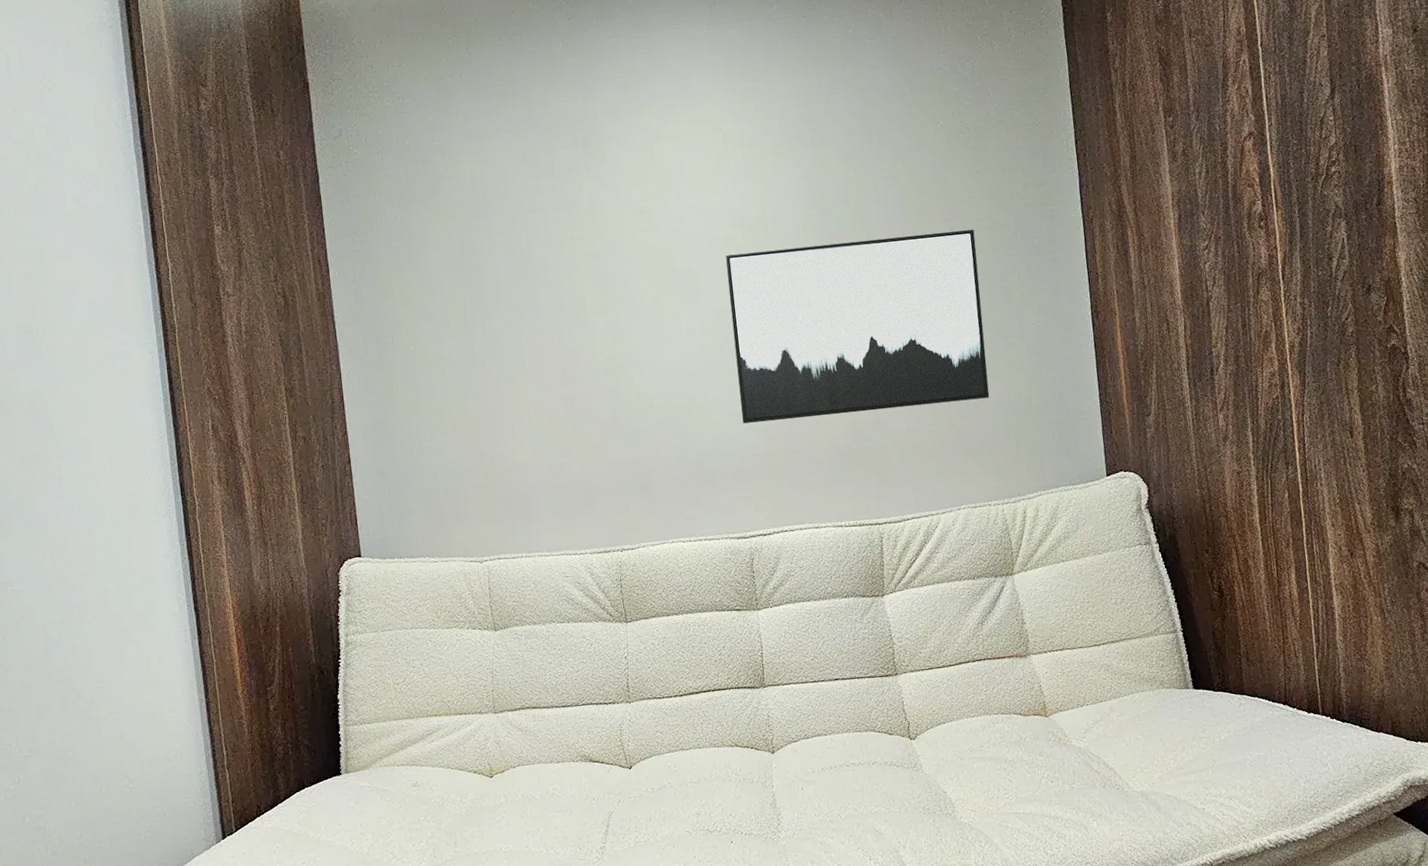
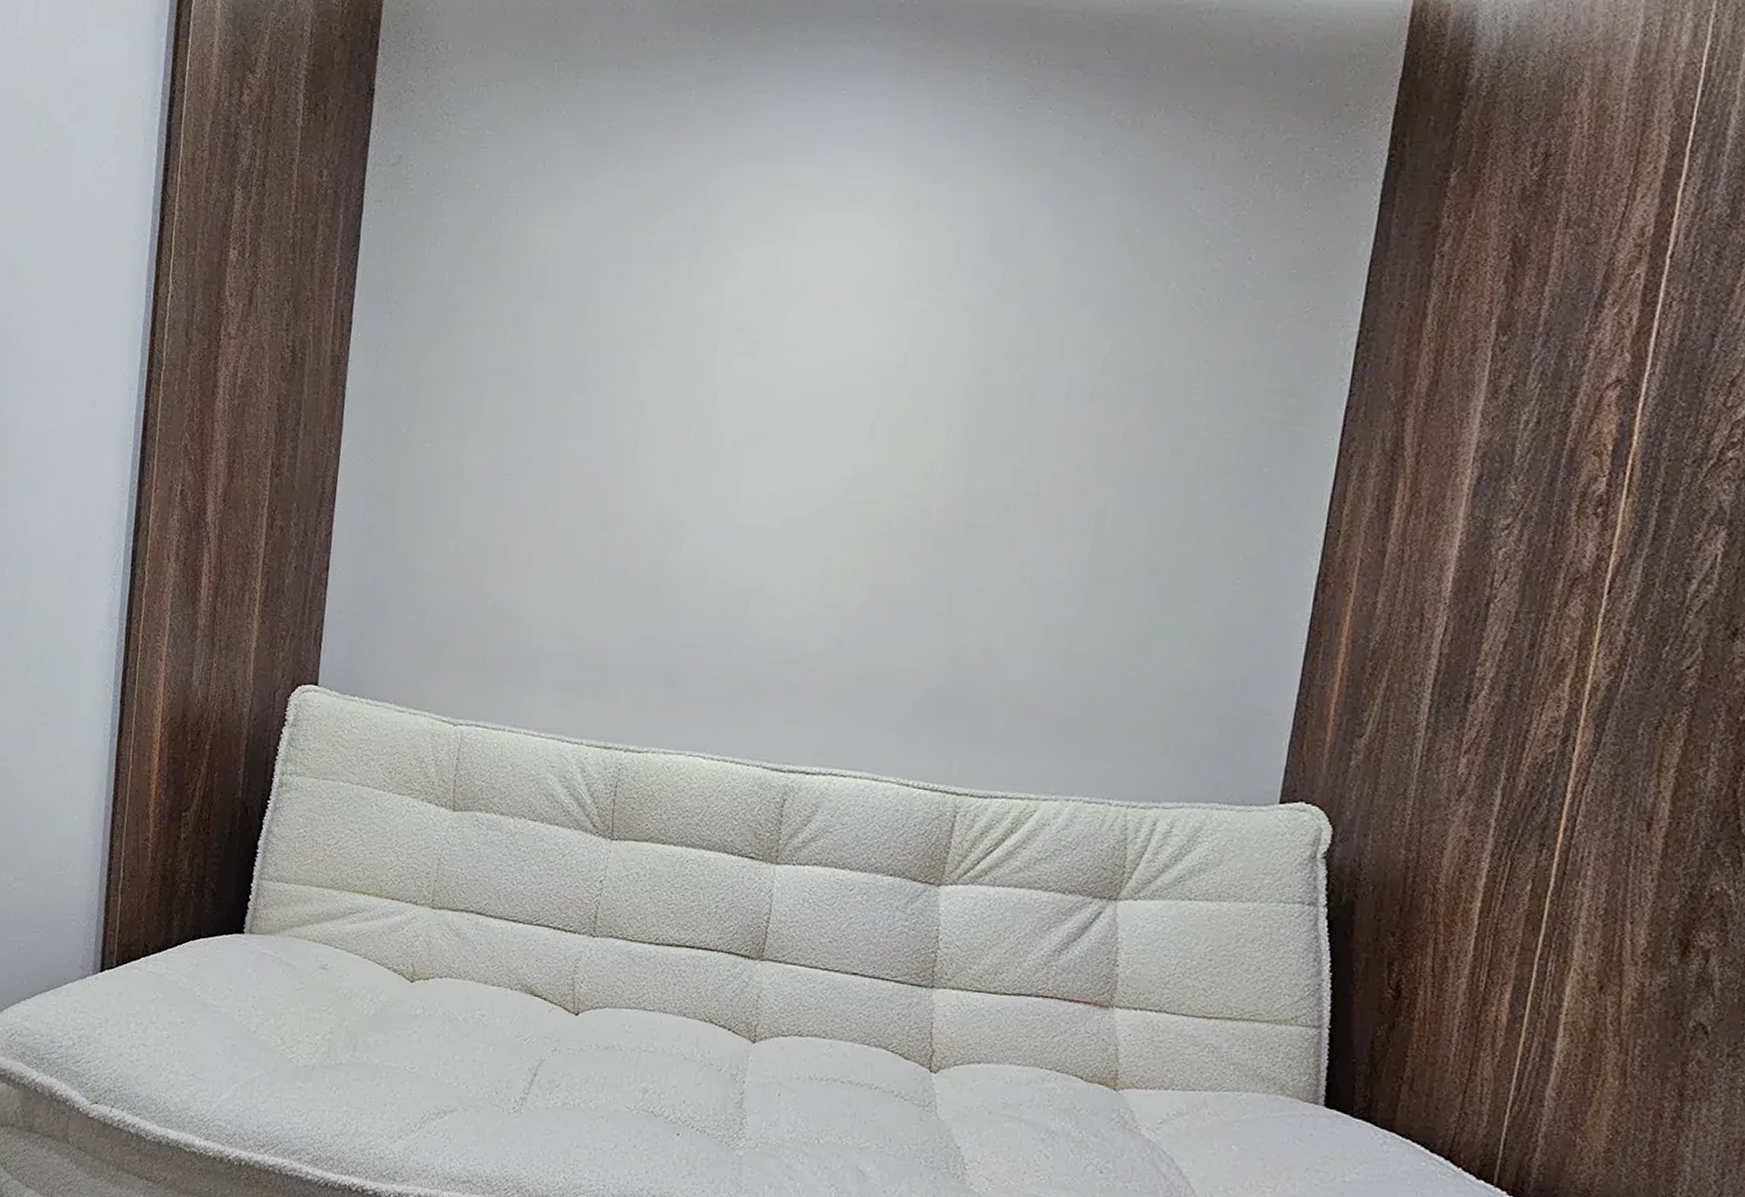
wall art: present [725,230,990,424] -> none [812,406,1182,665]

